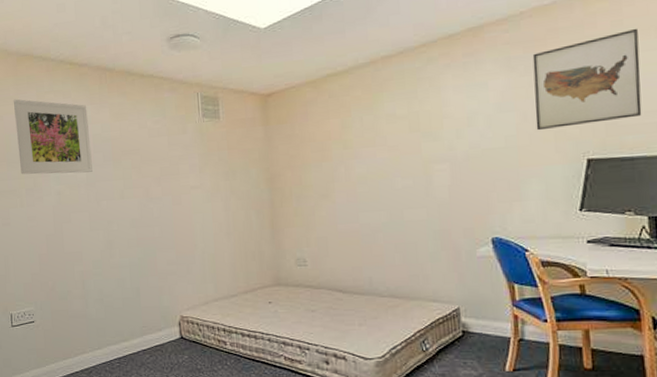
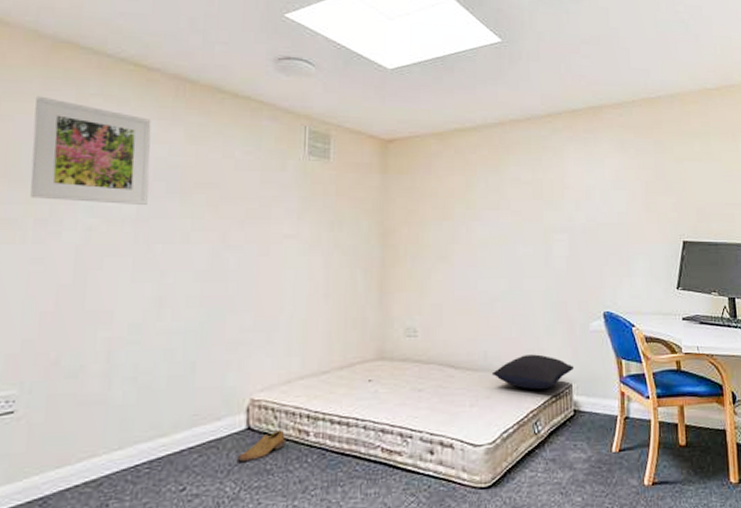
shoe: none [176,339,209,361] -> present [236,430,285,461]
pillow: none [377,279,462,312] -> present [491,354,575,390]
wall art: present [532,28,642,131] -> none [641,131,723,211]

